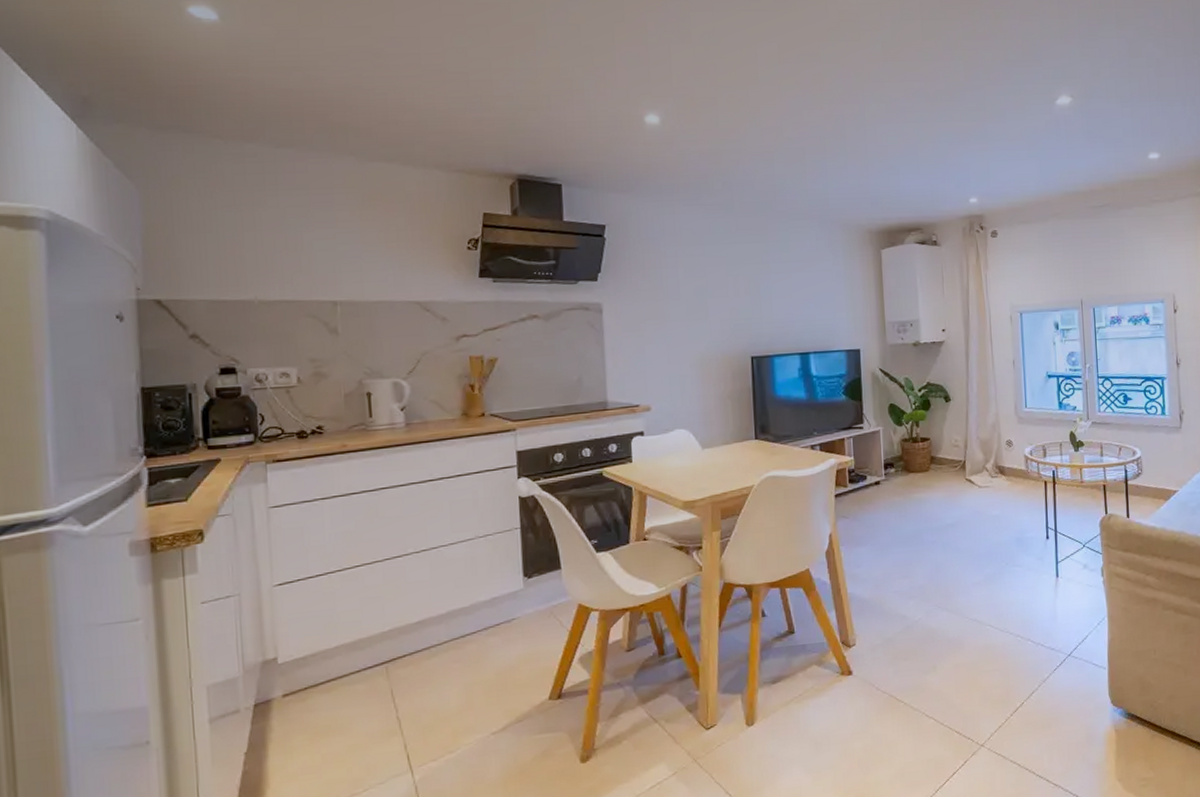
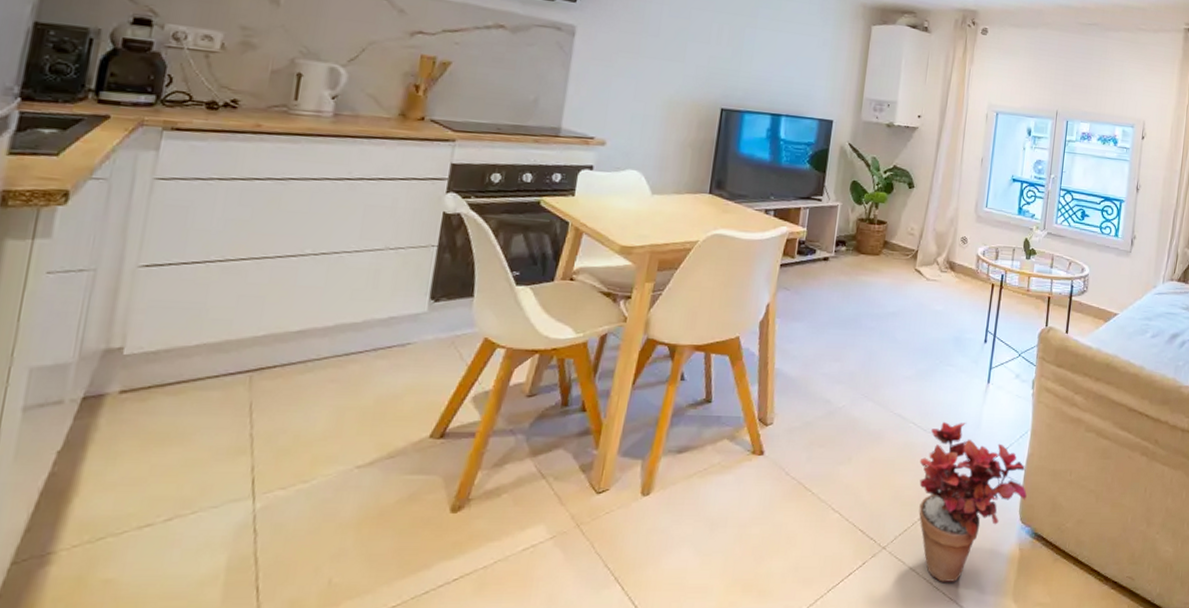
potted plant: none [1002,618,1114,770] -> present [918,421,1027,582]

